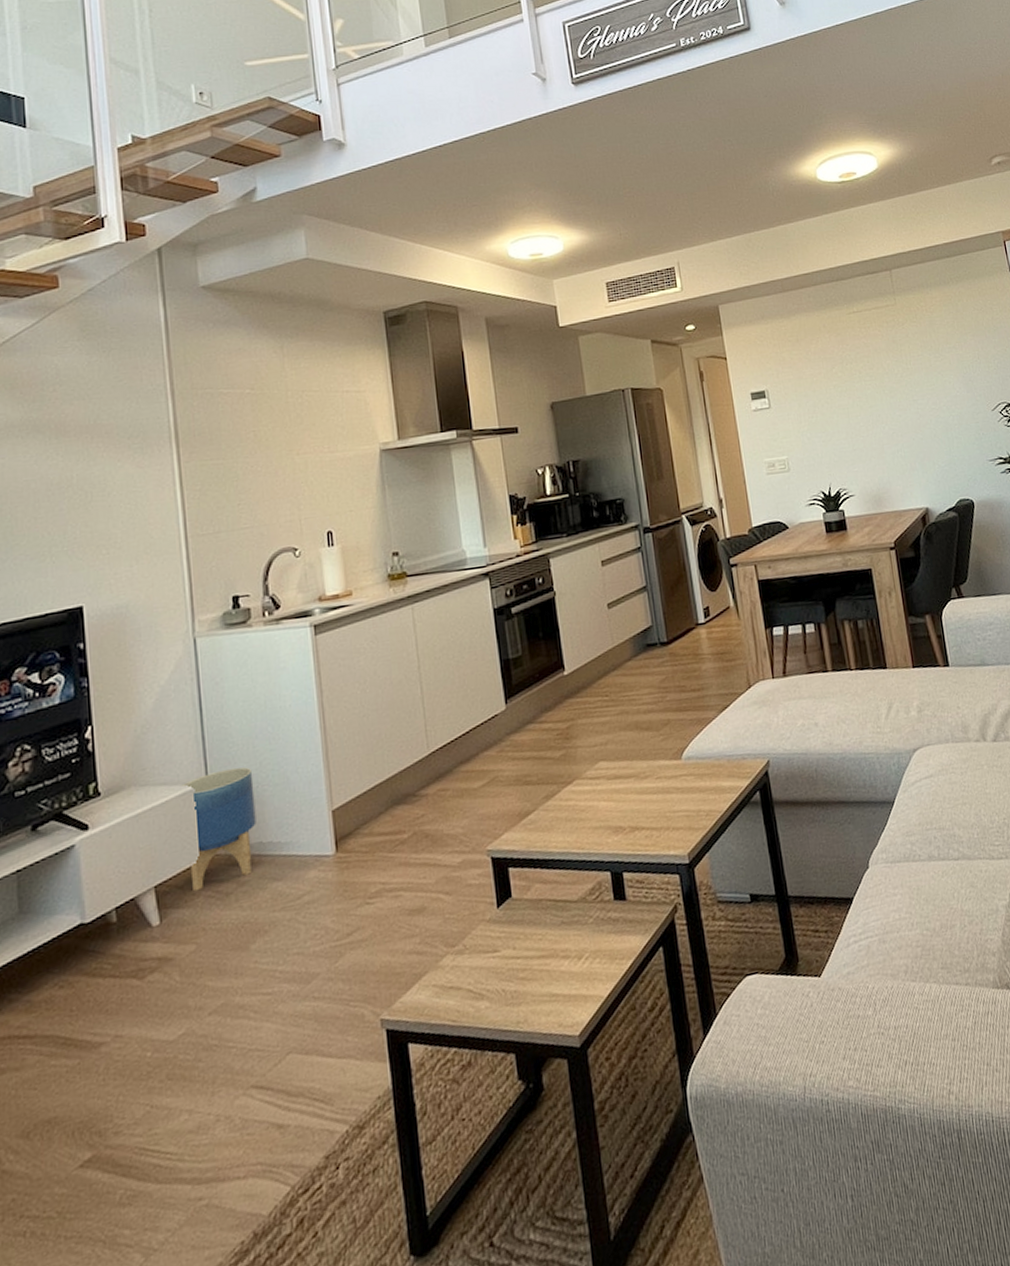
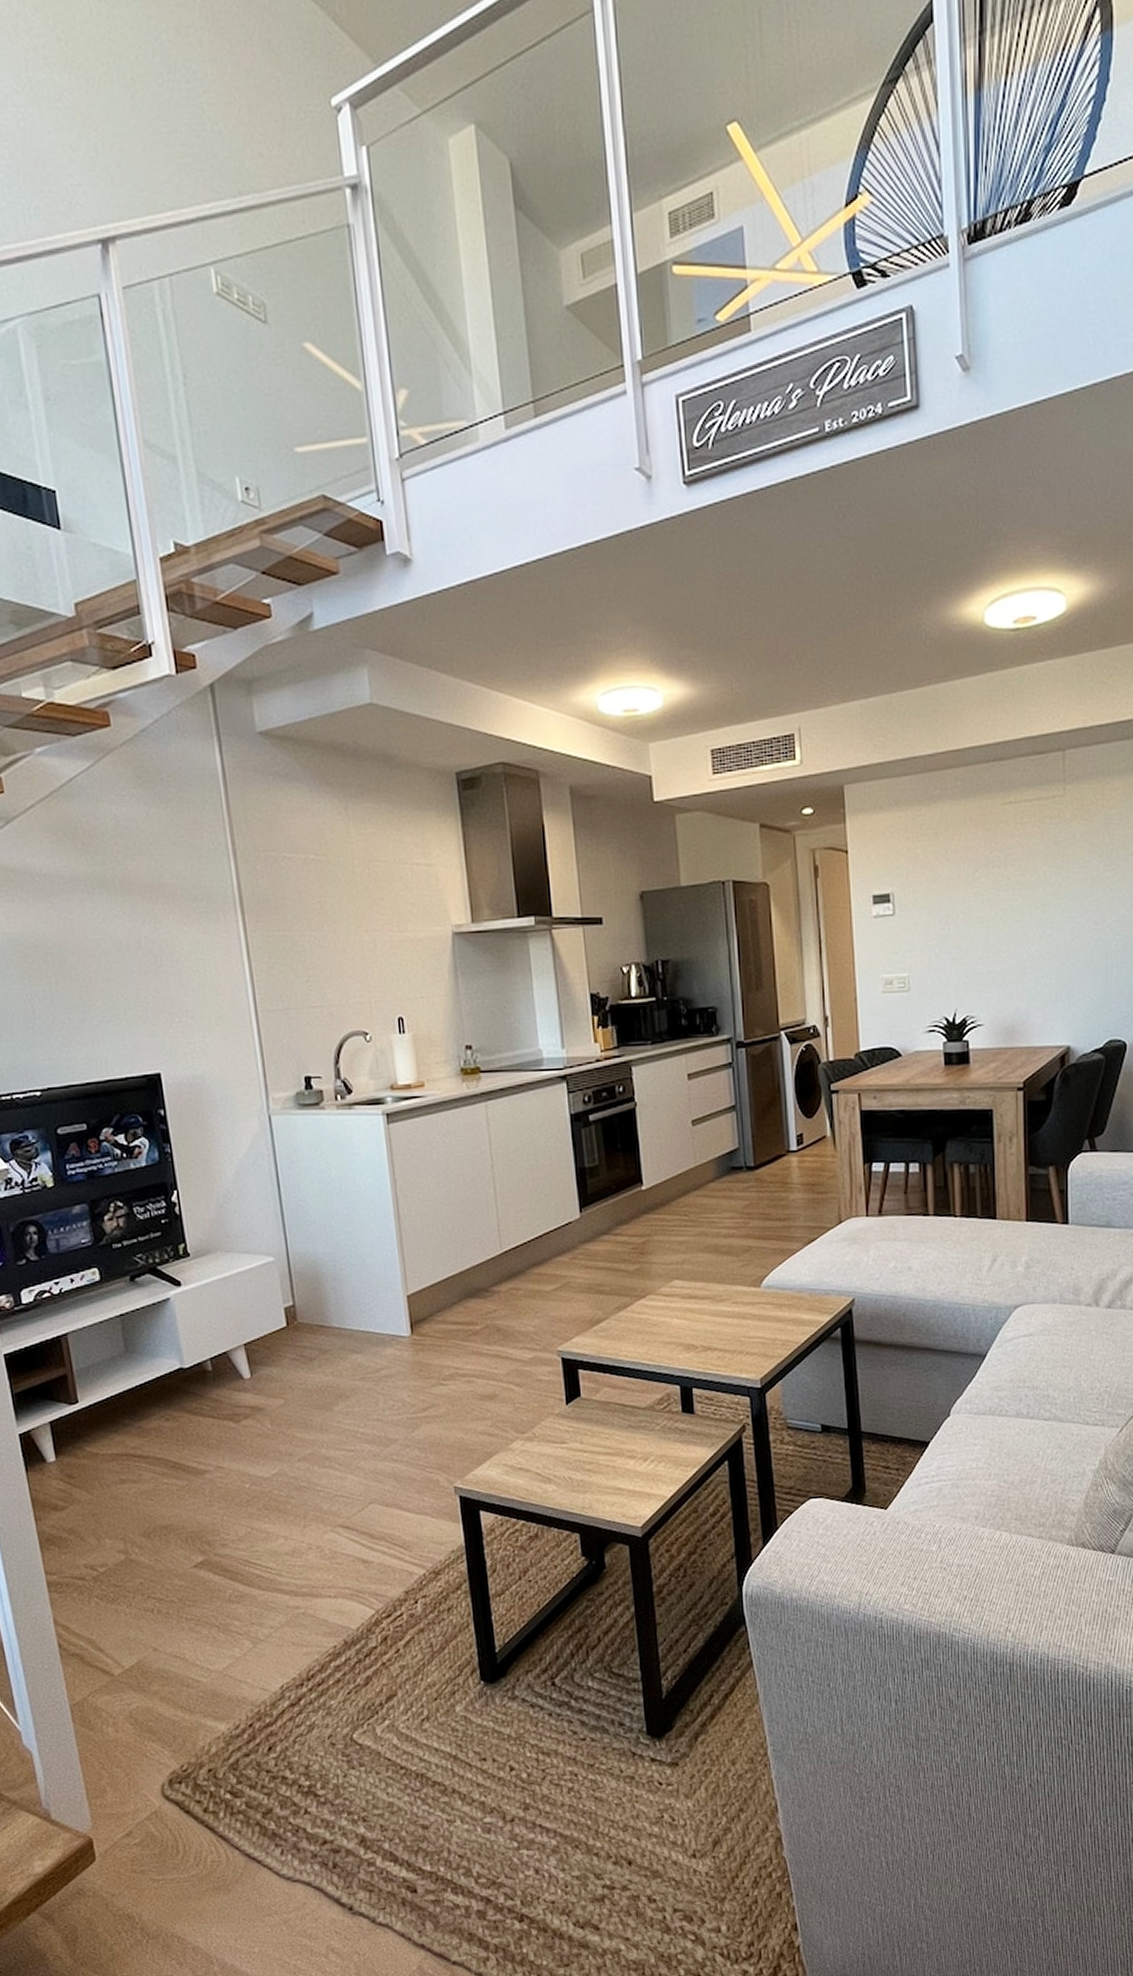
planter: present [181,767,256,892] -> none [264,1244,336,1353]

